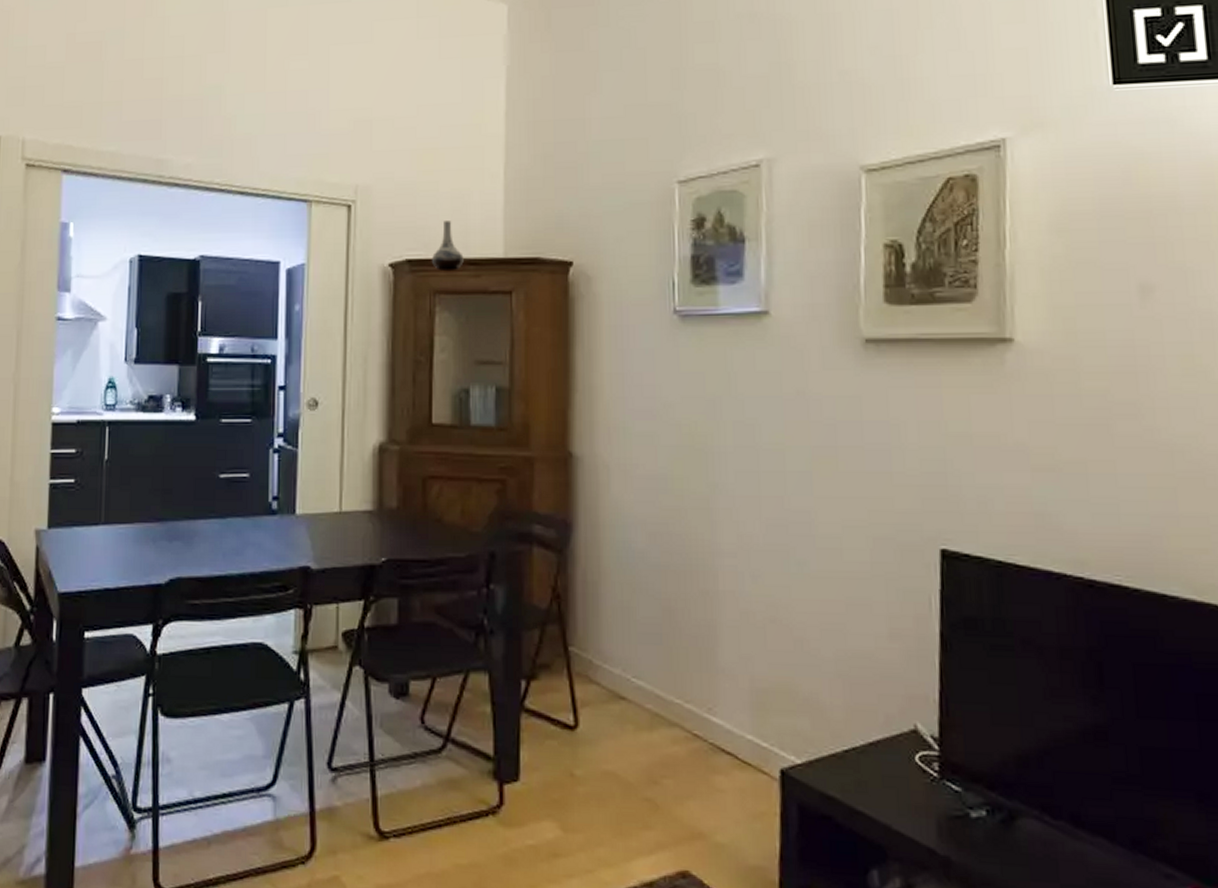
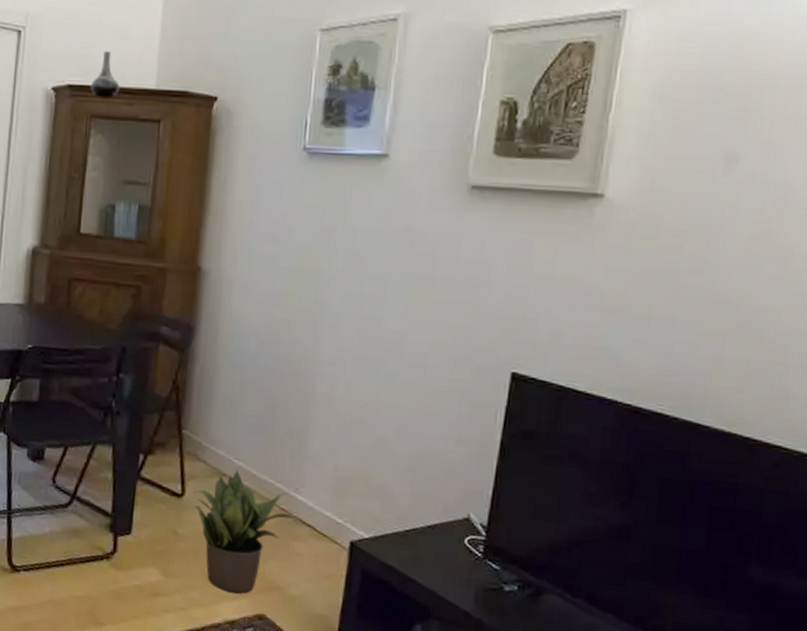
potted plant: none [588,691,715,847] -> present [193,470,297,594]

